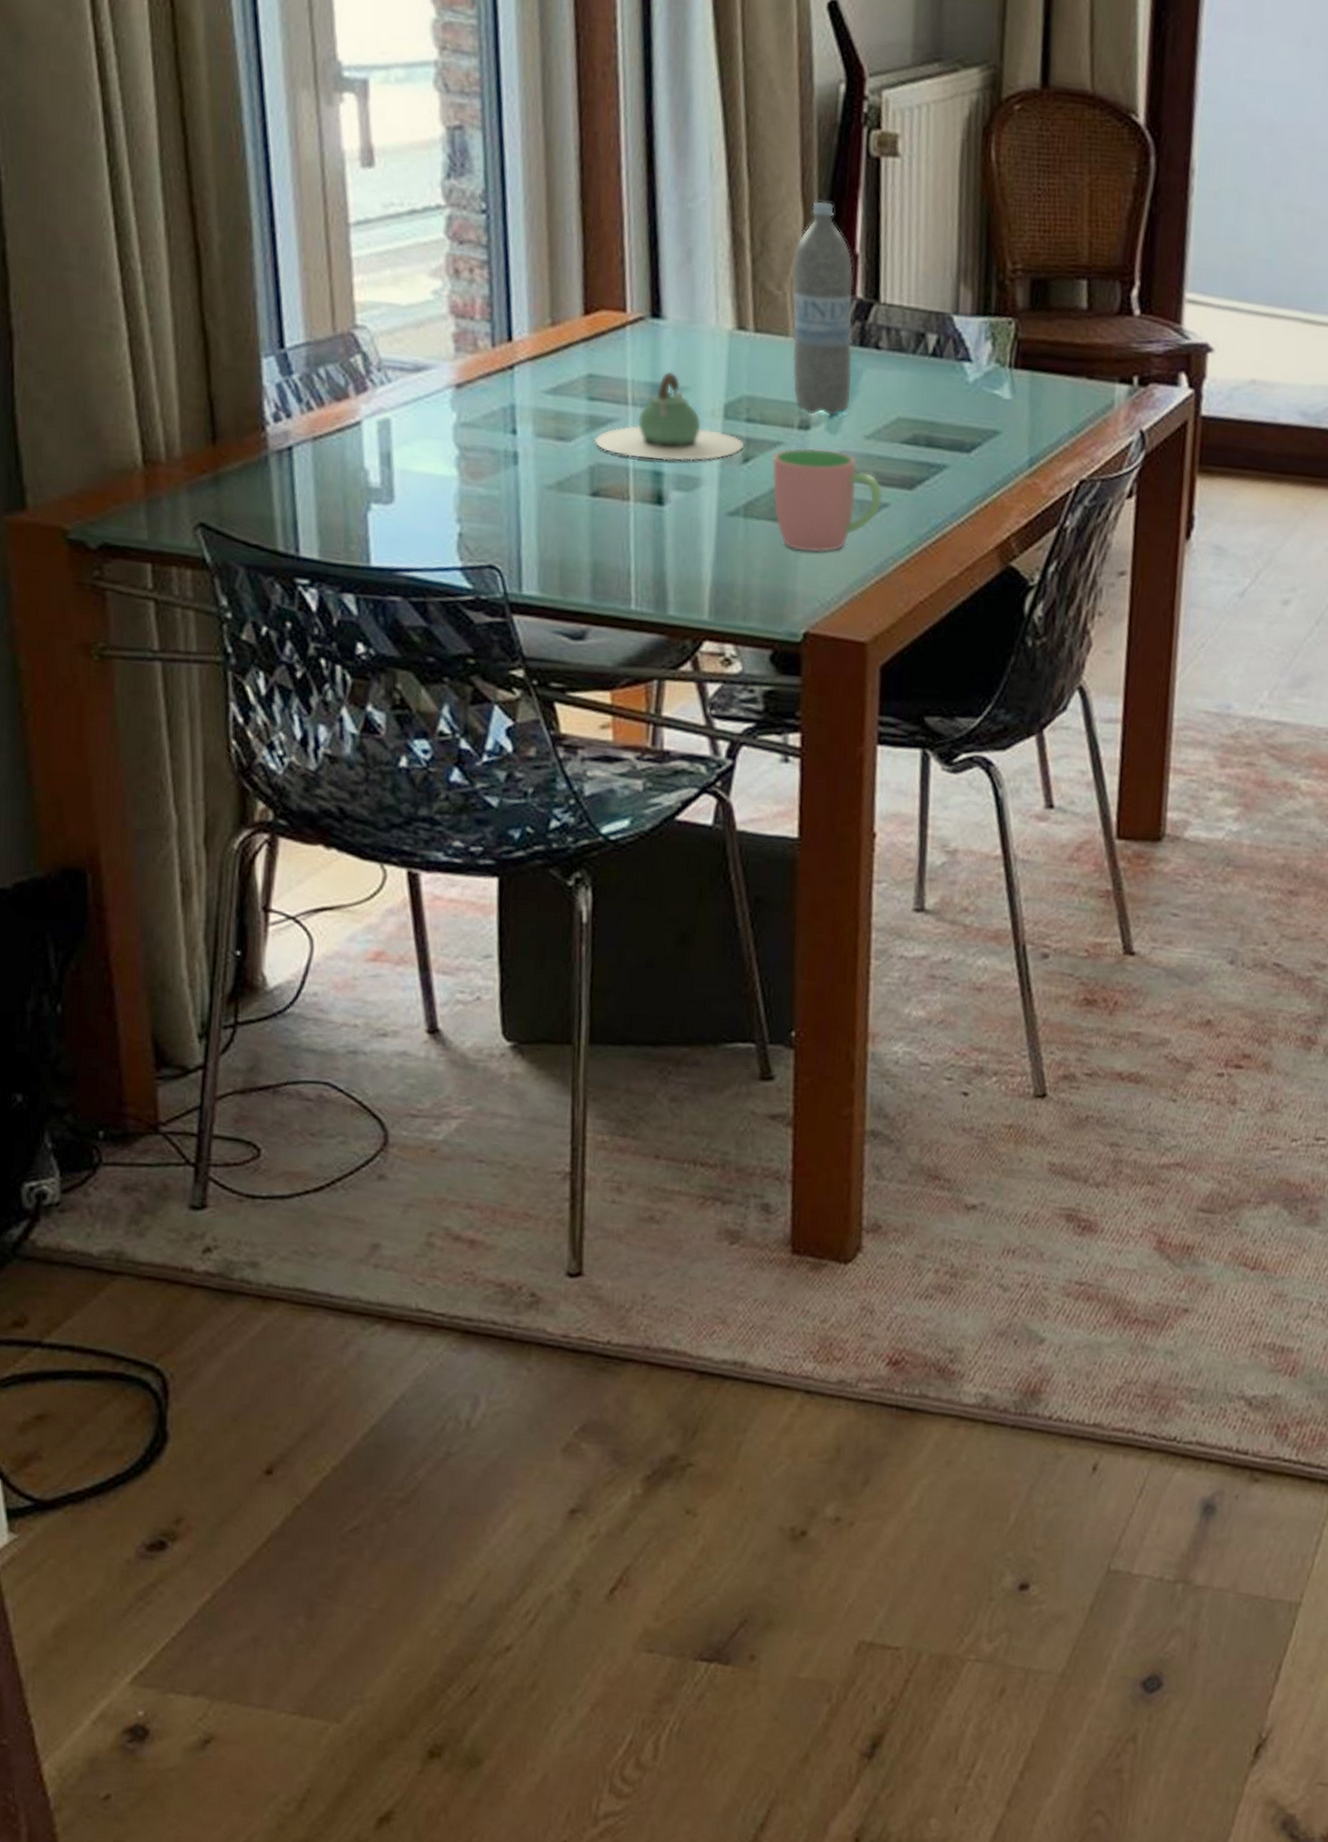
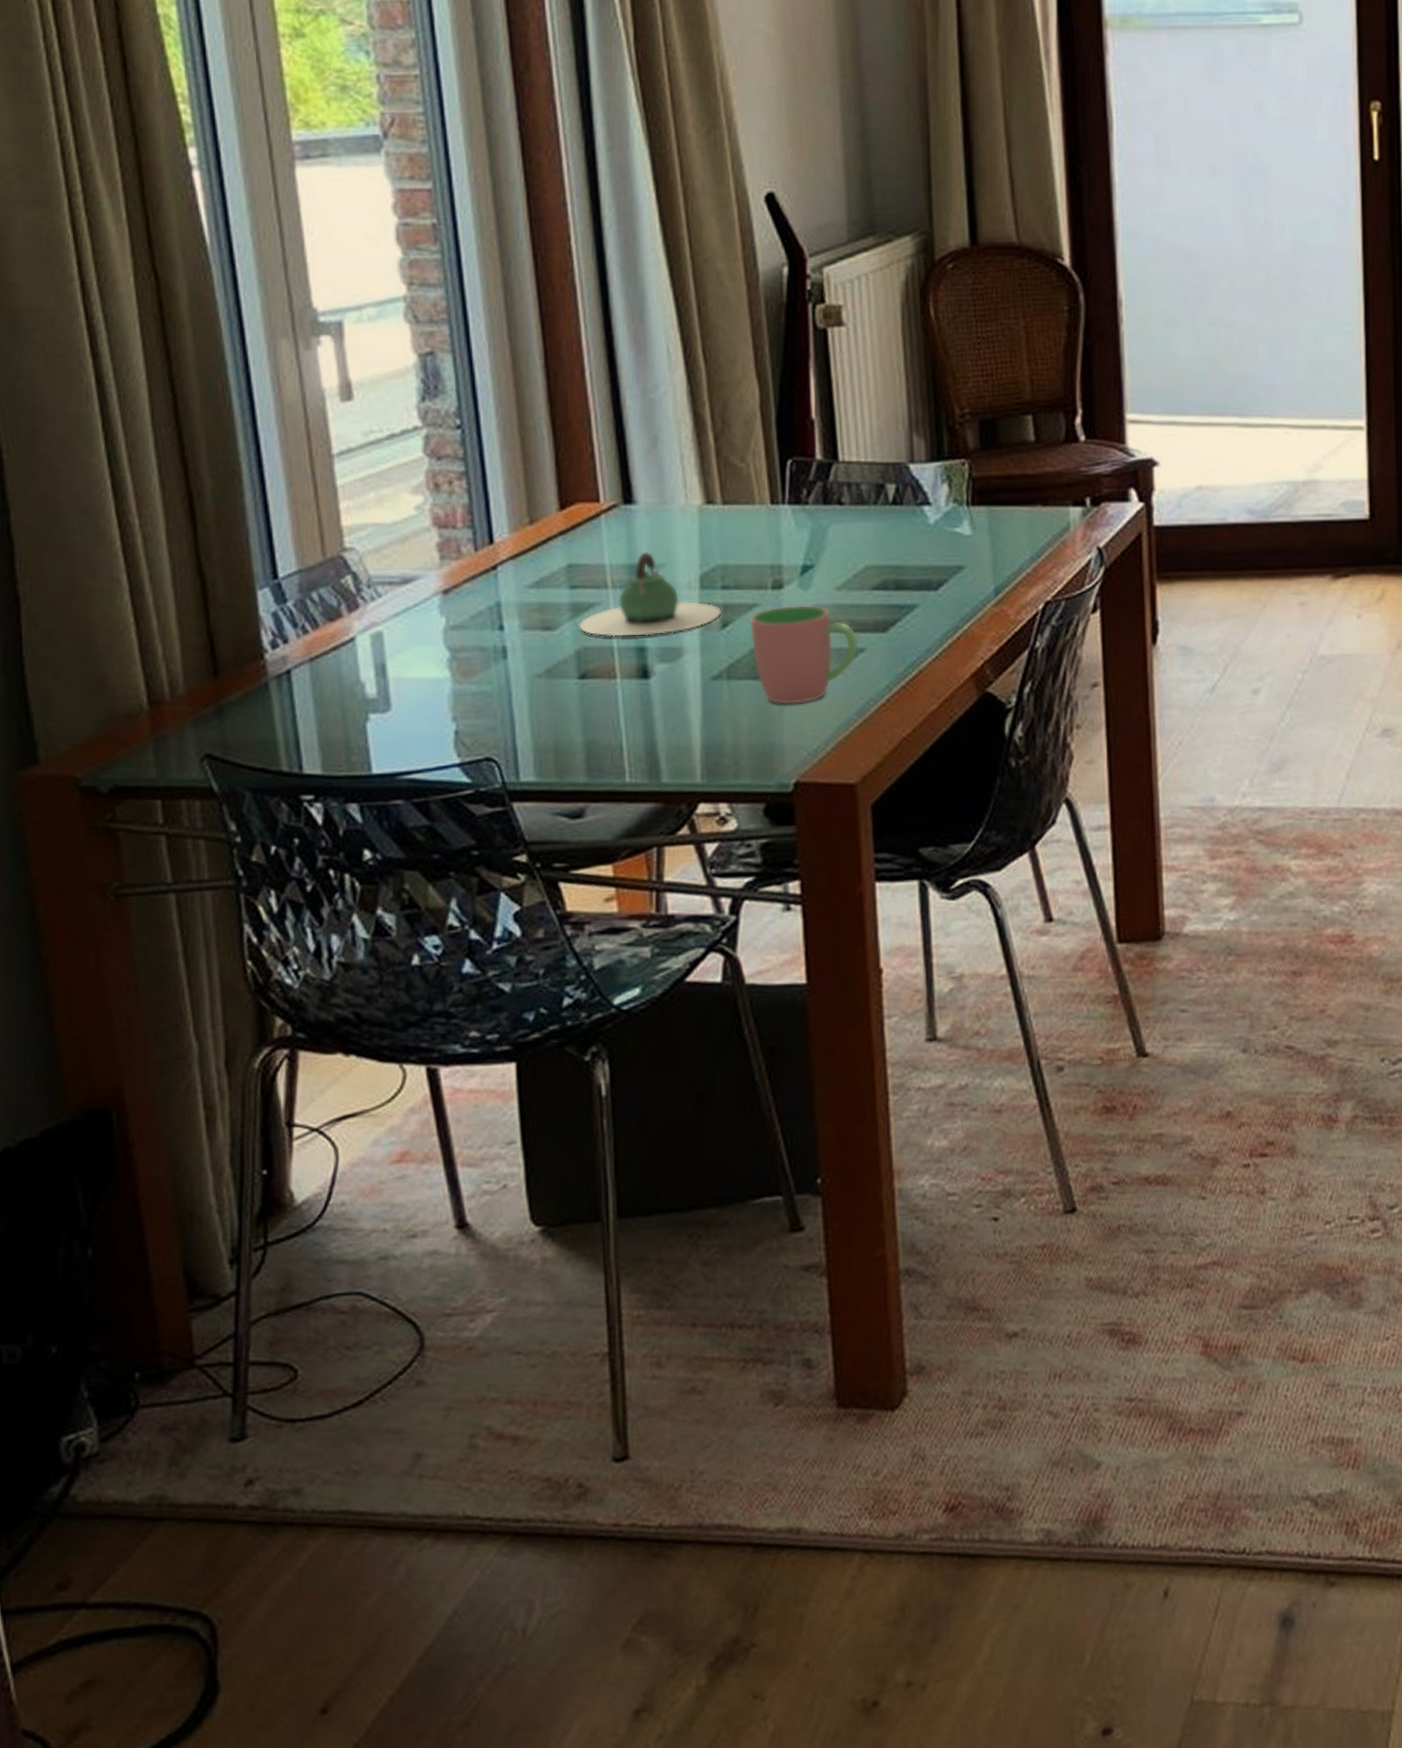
water bottle: present [792,201,854,416] -> none [753,376,819,574]

